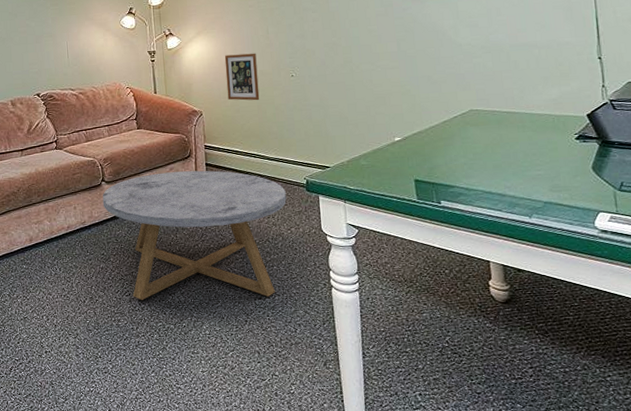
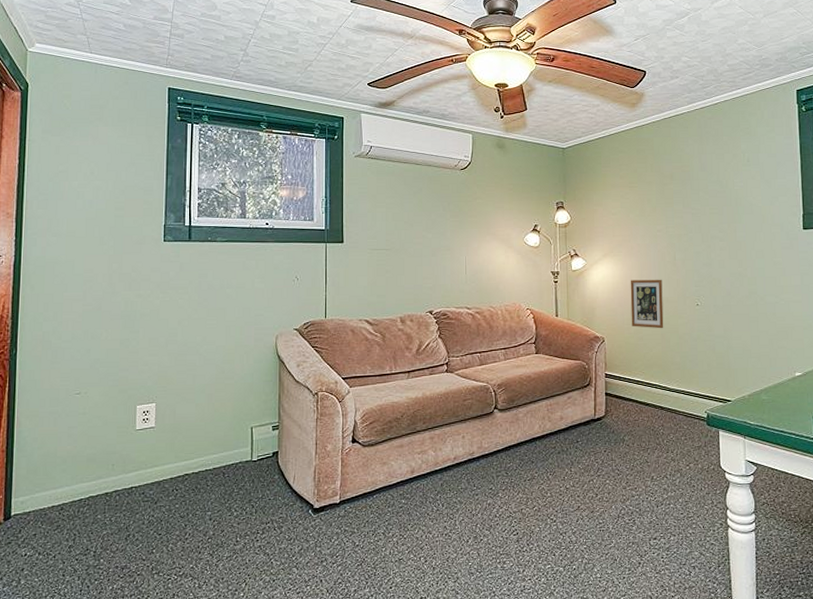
coffee table: present [102,170,287,300] -> none [494,400,686,540]

